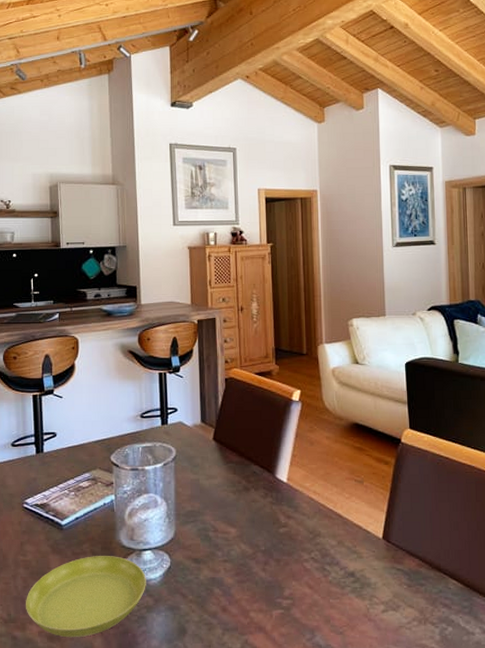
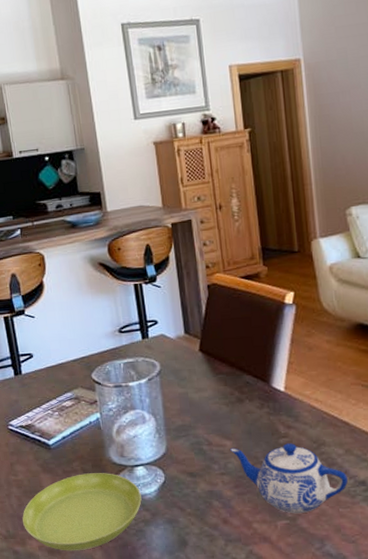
teapot: none [233,533,339,604] -> present [229,443,348,514]

